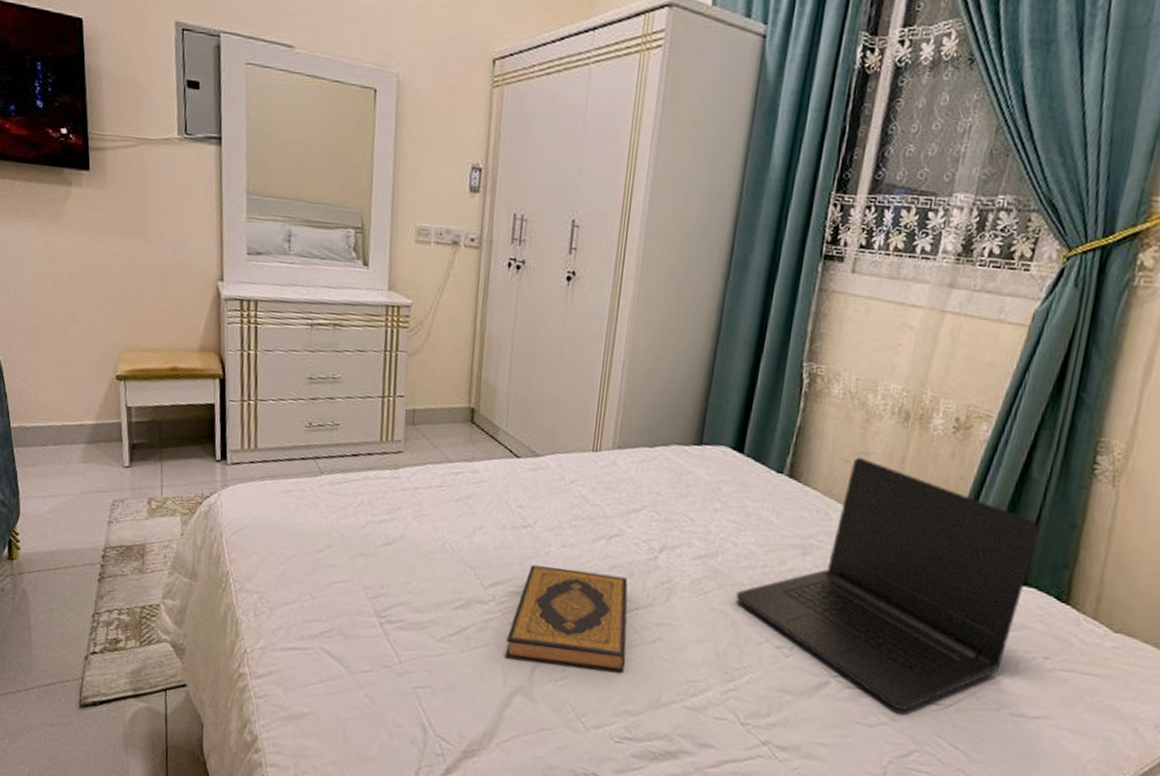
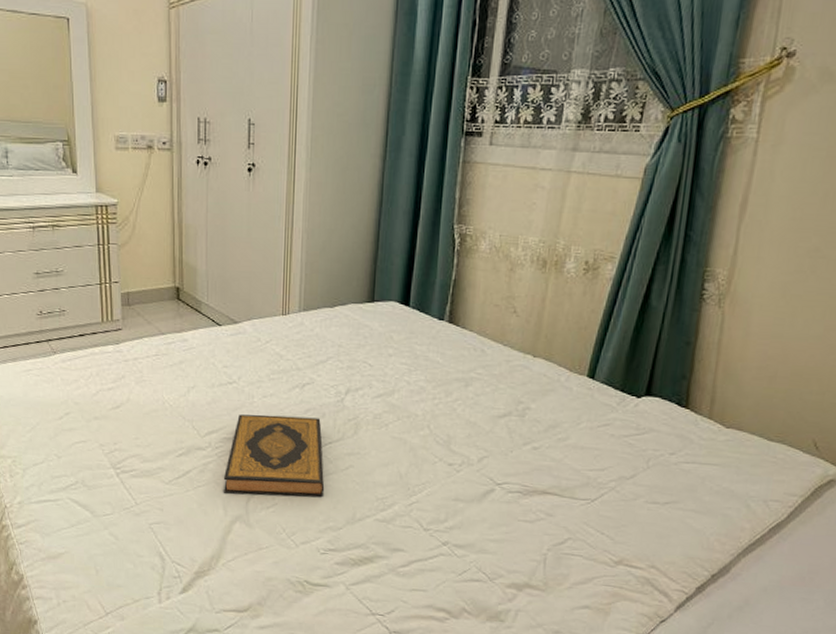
laptop: present [736,457,1040,711] -> none [412,301,660,507]

